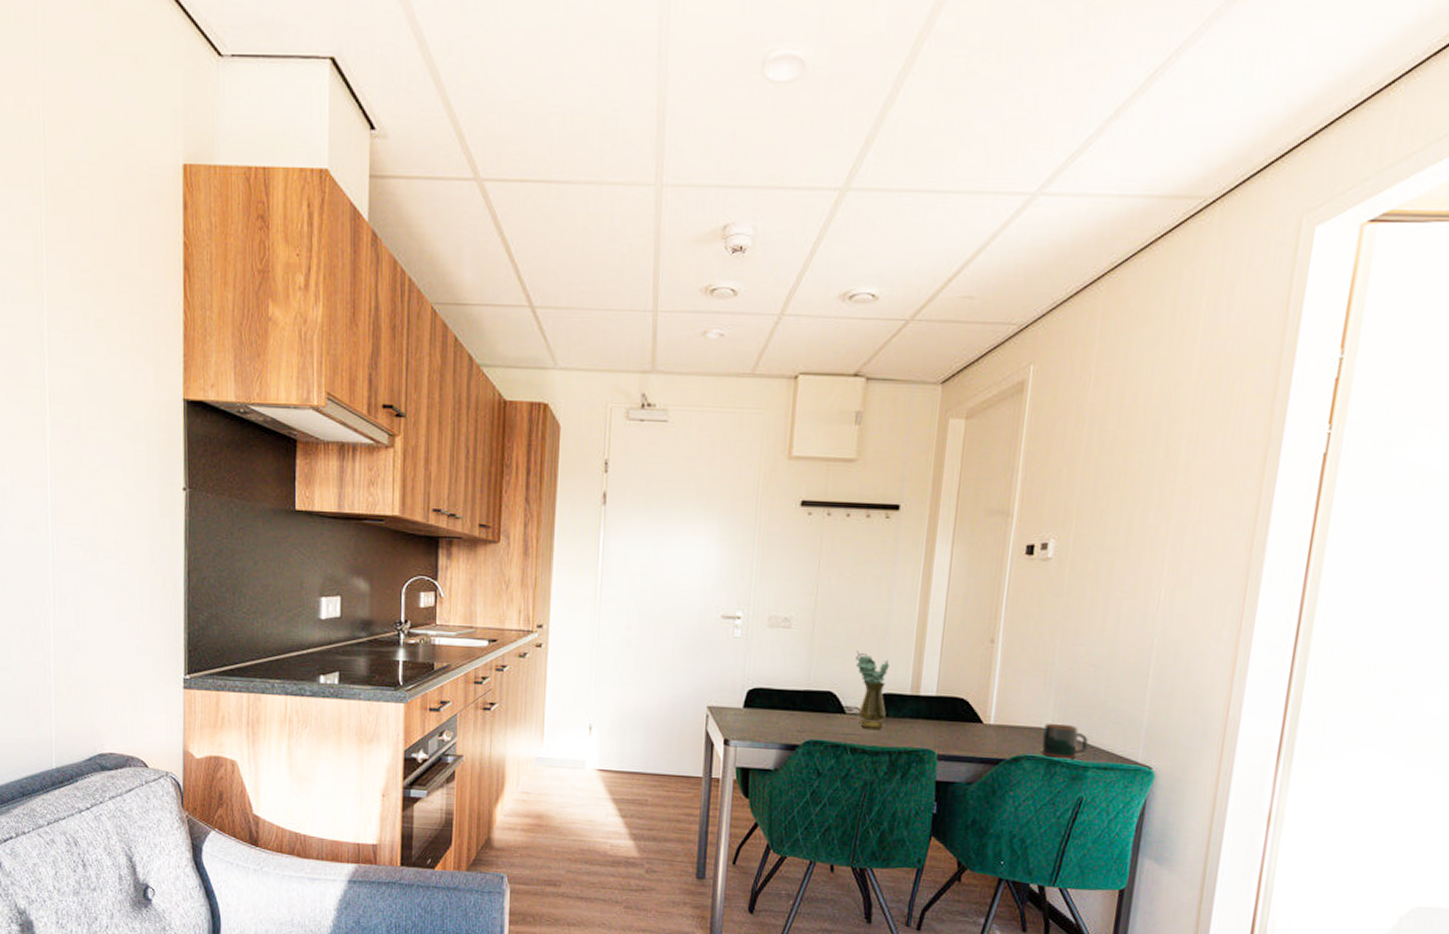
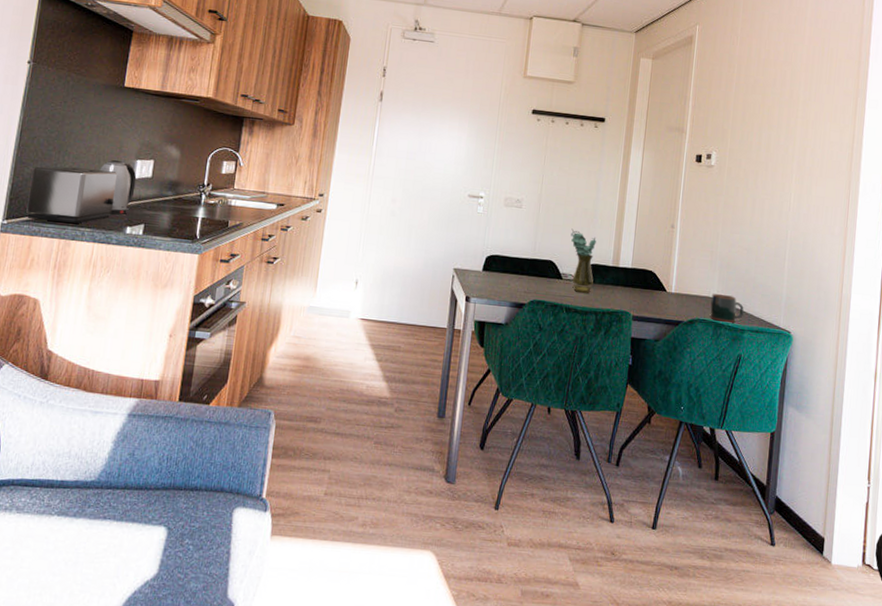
toaster: none [208,609,302,676] -> present [26,166,118,224]
kettle: none [281,599,324,663] -> present [99,160,137,215]

